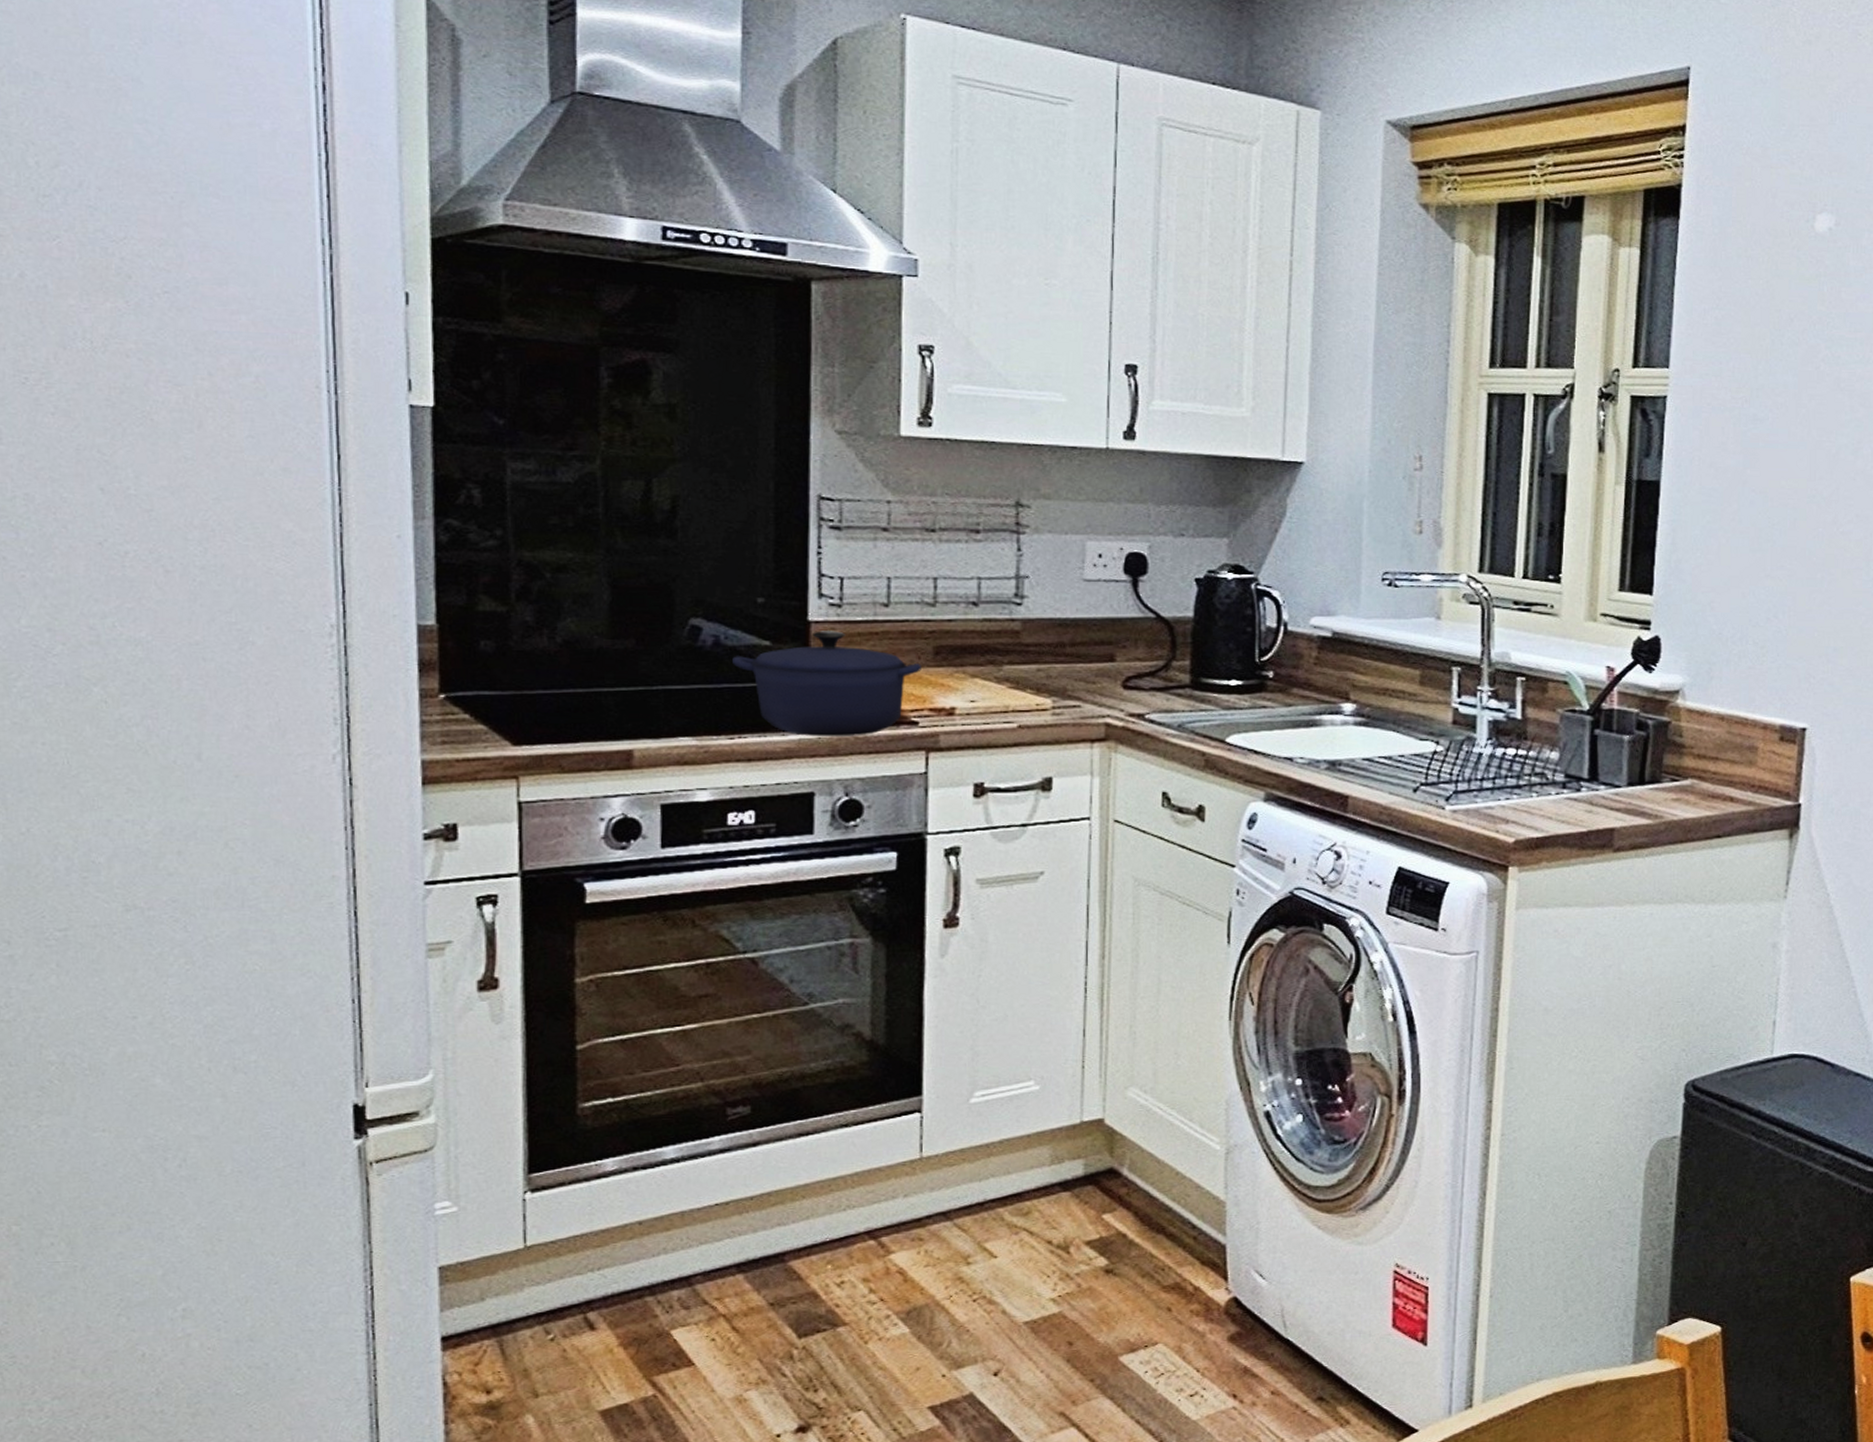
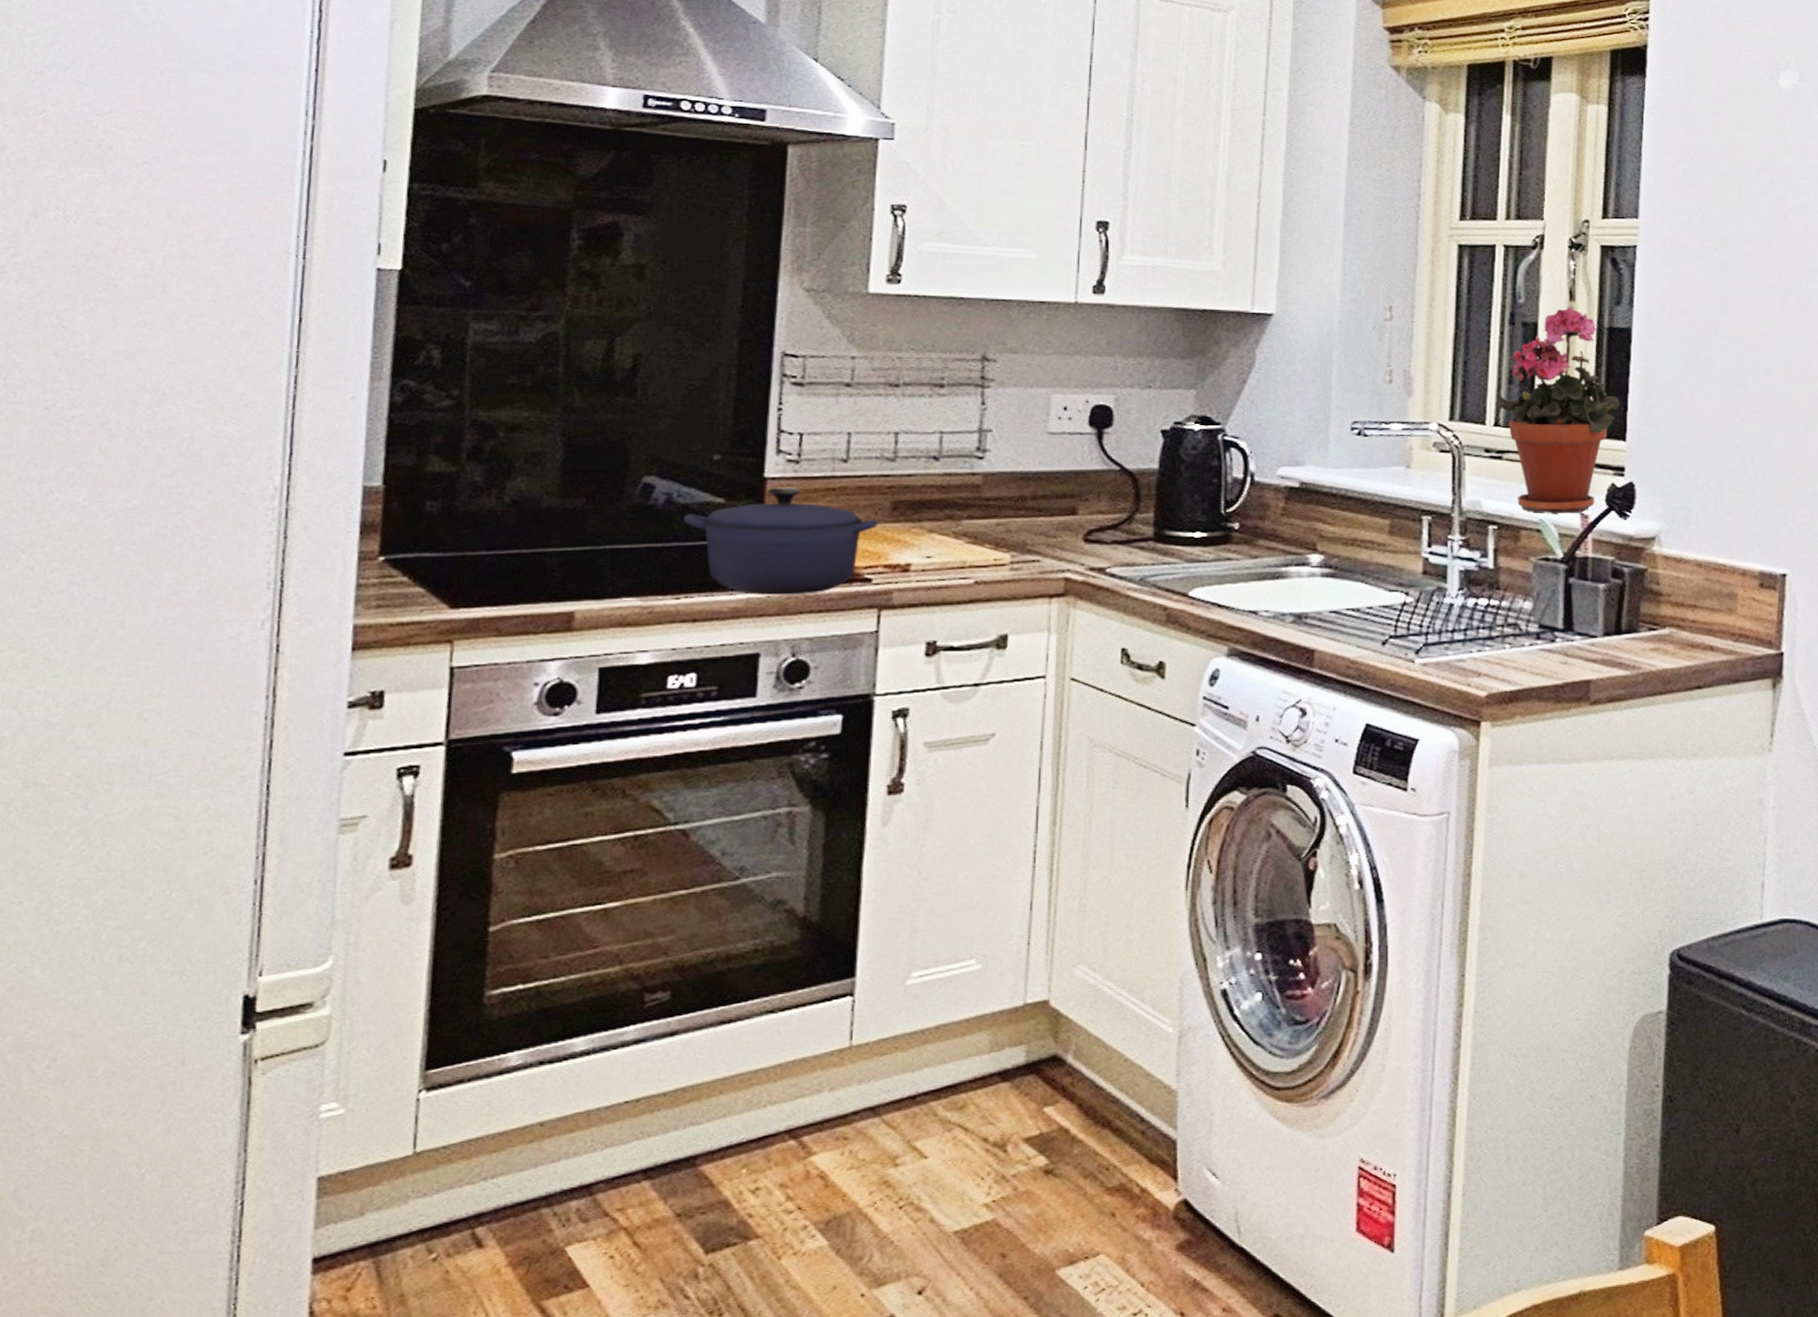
potted plant: none [1524,458,1647,666] -> present [1495,306,1620,513]

